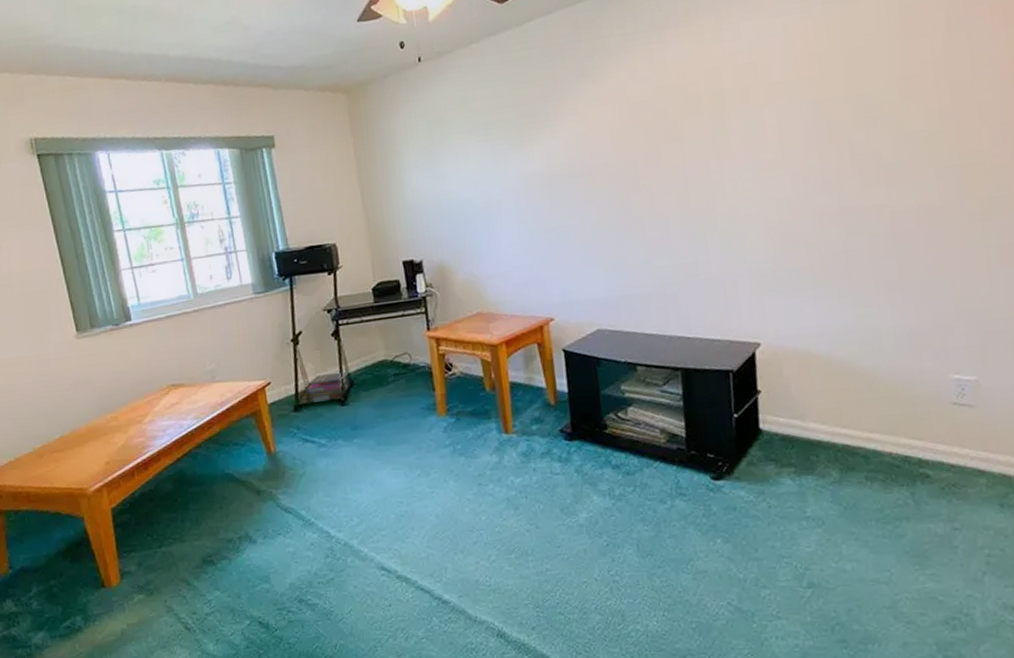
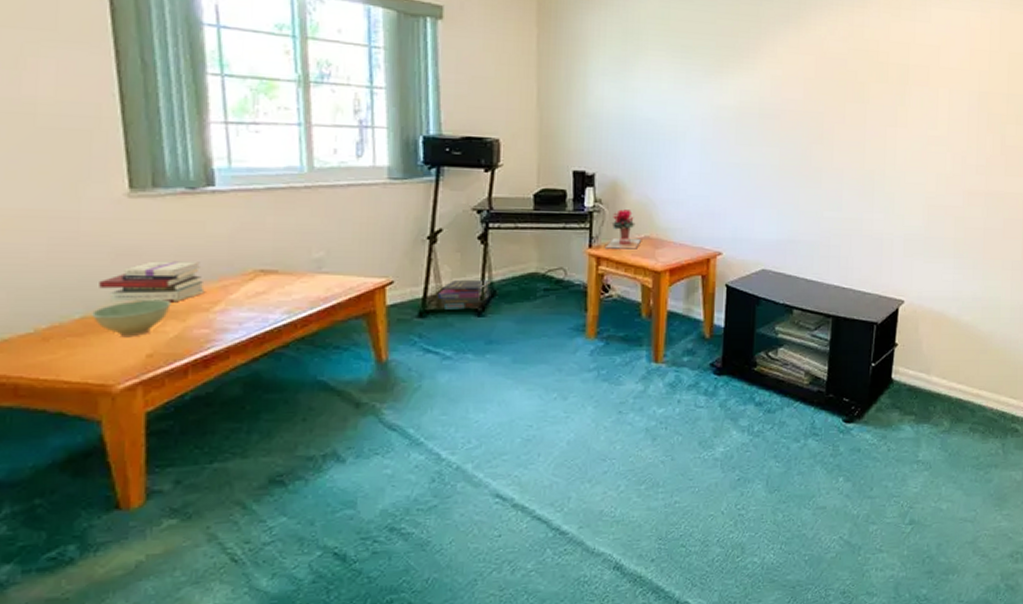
bowl: none [66,416,116,450] -> present [92,299,171,338]
books: none [68,383,137,423] -> present [99,261,205,303]
potted flower: none [441,289,474,330] -> present [604,209,641,249]

